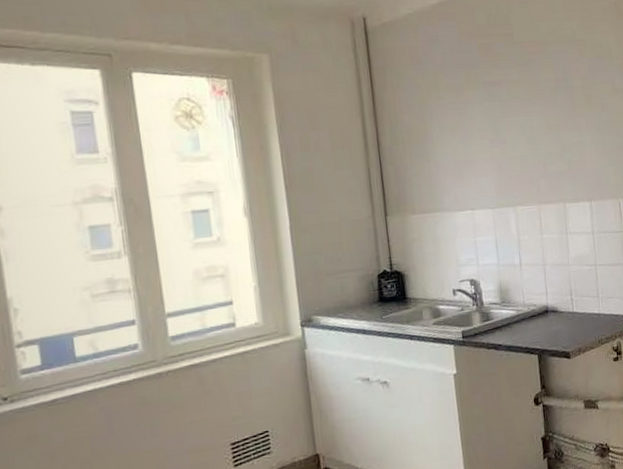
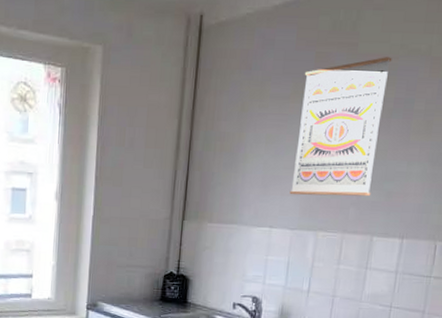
wall art: none [472,43,555,176] -> present [289,57,392,197]

